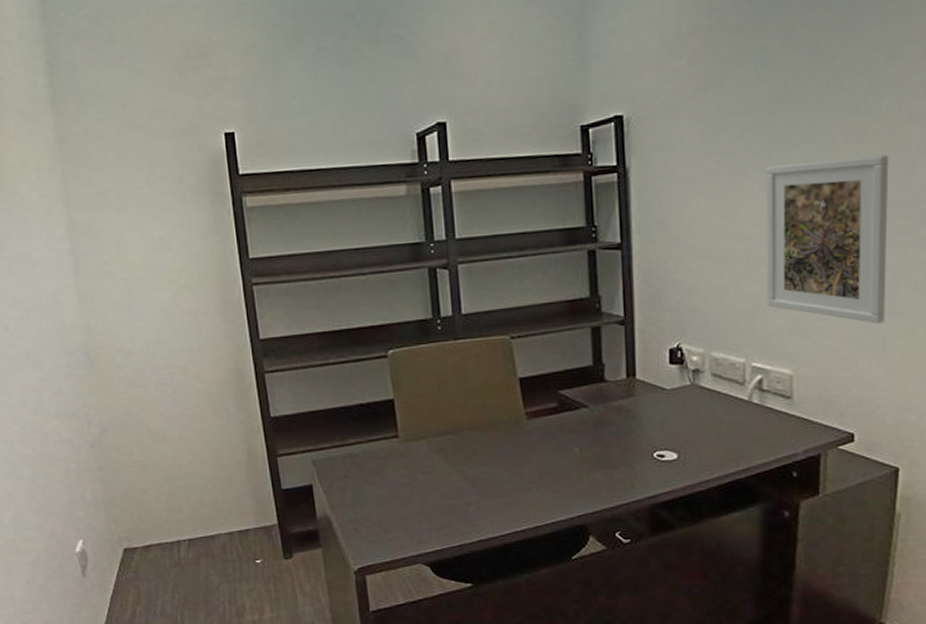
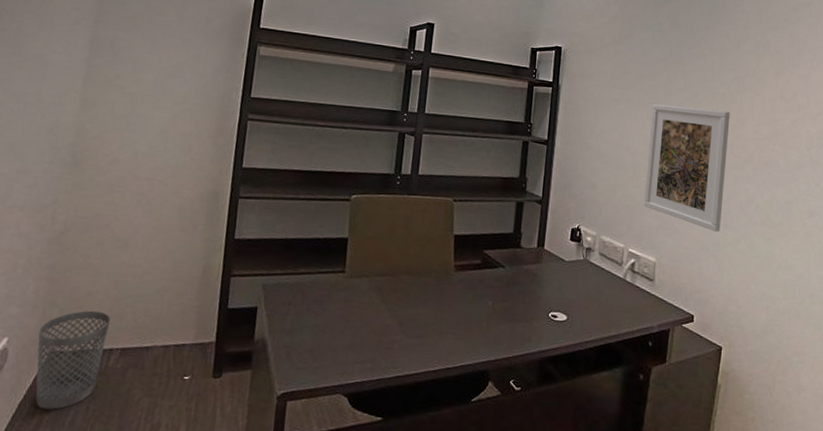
wastebasket: none [107,506,174,601] -> present [35,310,111,410]

